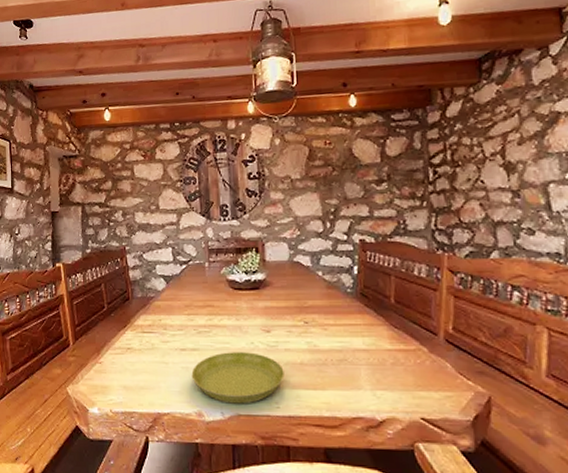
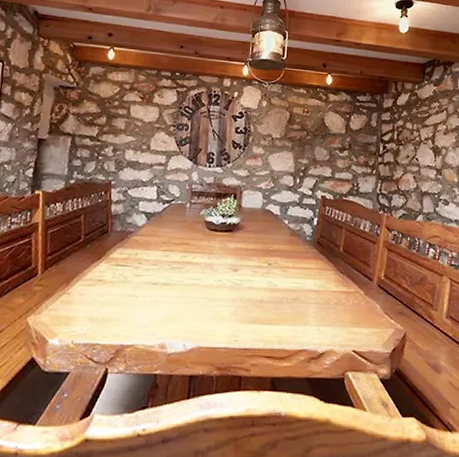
saucer: present [191,352,284,404] -> none [159,288,246,337]

